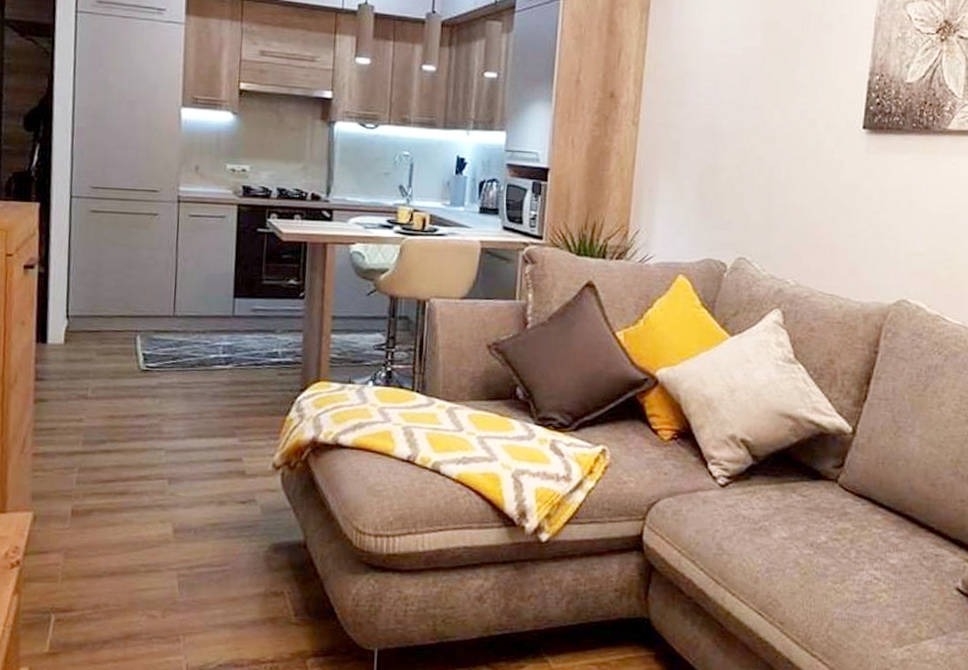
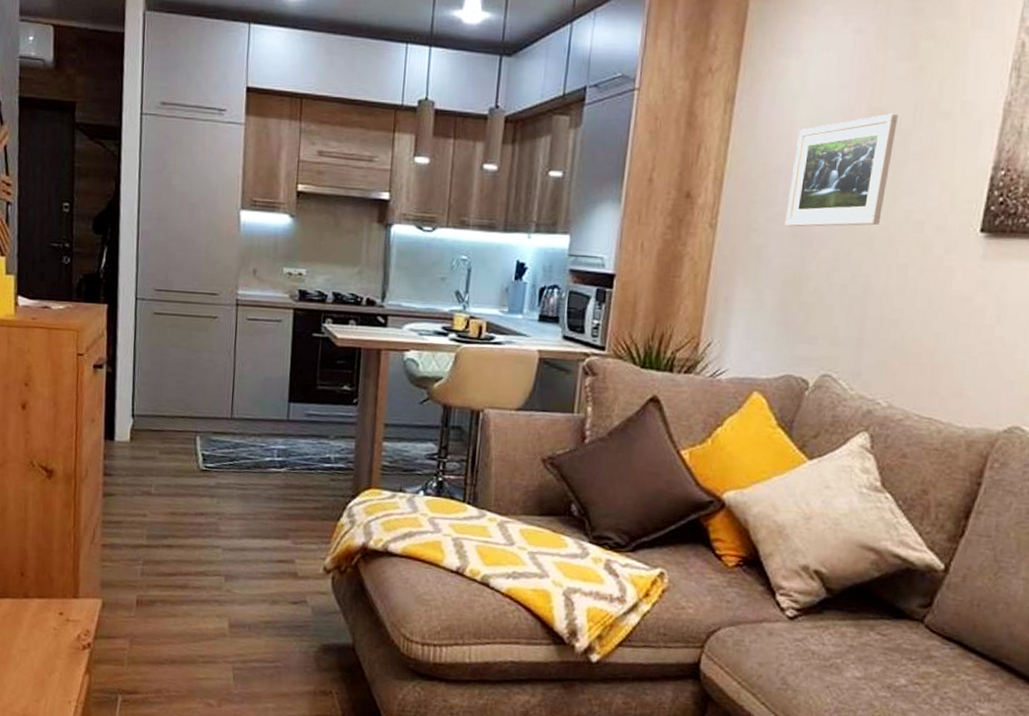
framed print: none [698,24,789,125] -> present [785,113,898,227]

